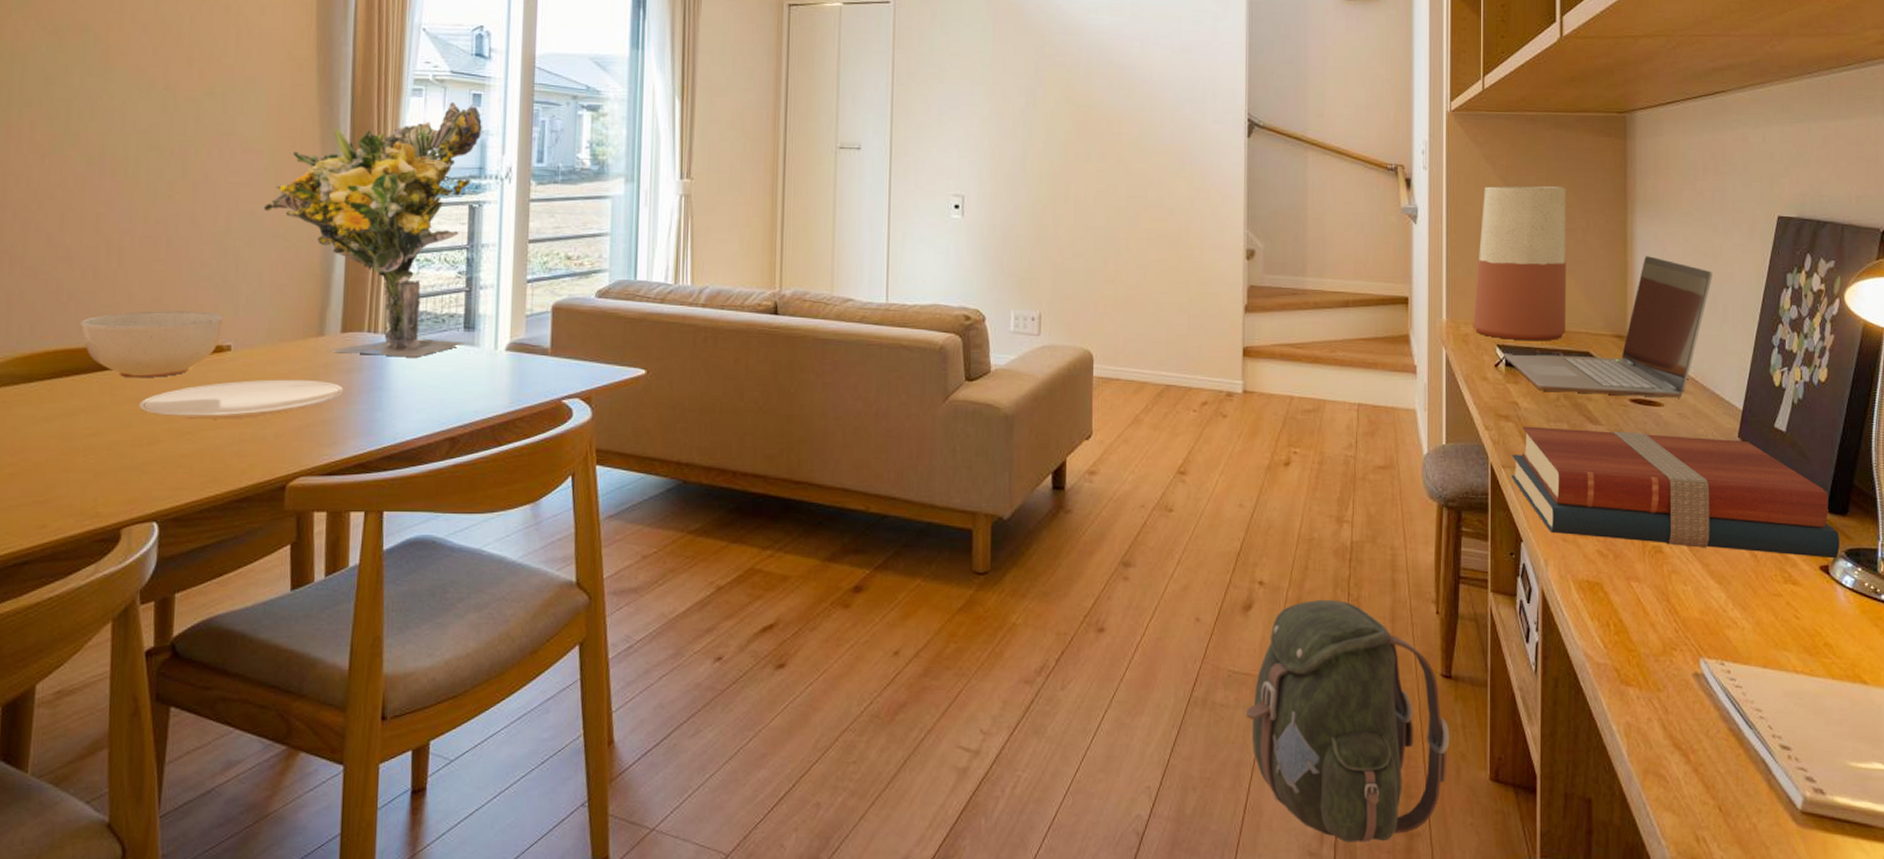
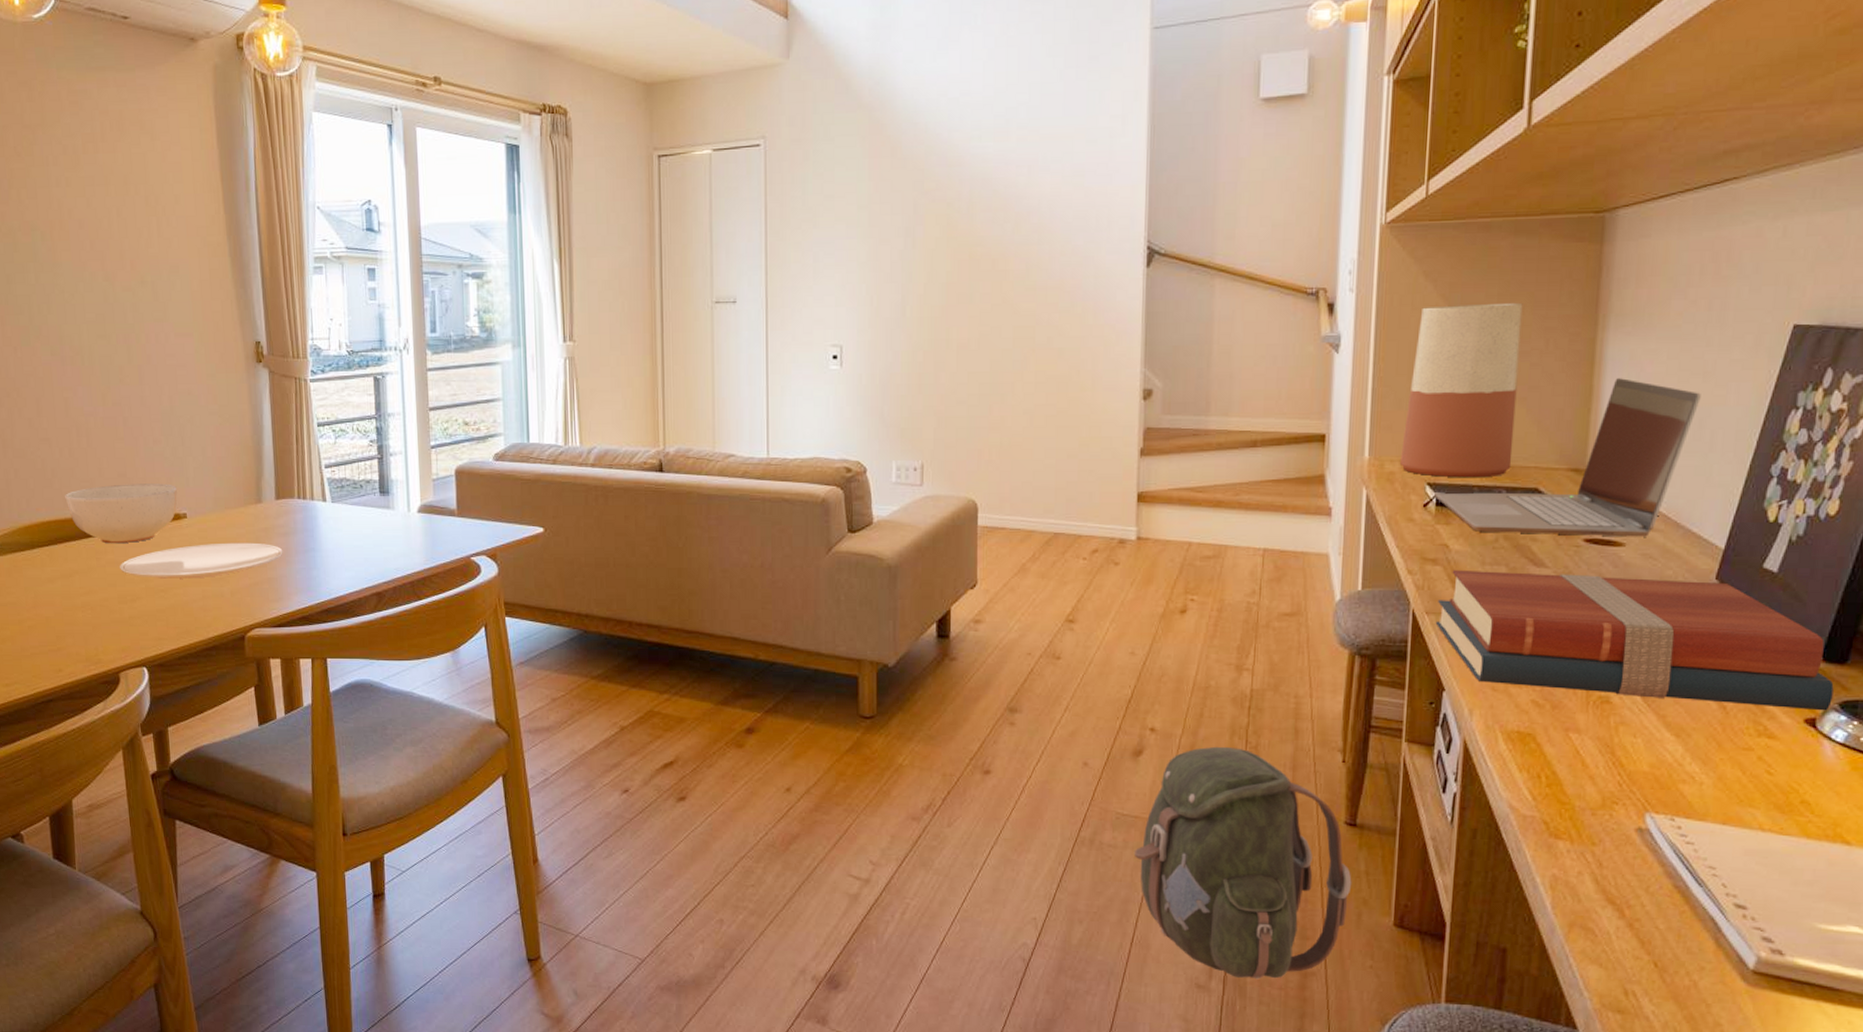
bouquet: present [263,102,482,357] -> none [198,278,382,521]

